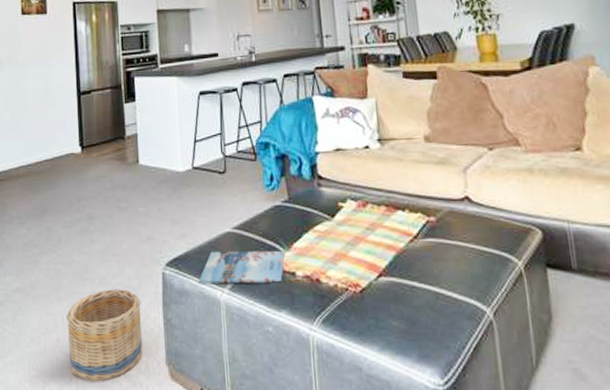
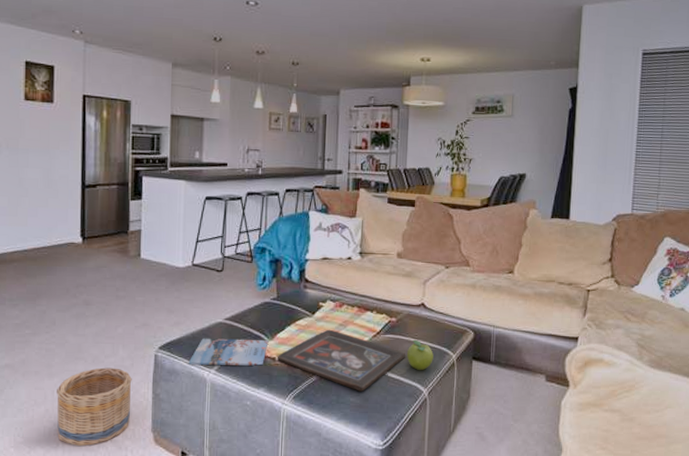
religious icon: none [296,235,456,313] -> present [276,329,406,392]
fruit: none [456,243,493,285] -> present [407,339,434,371]

